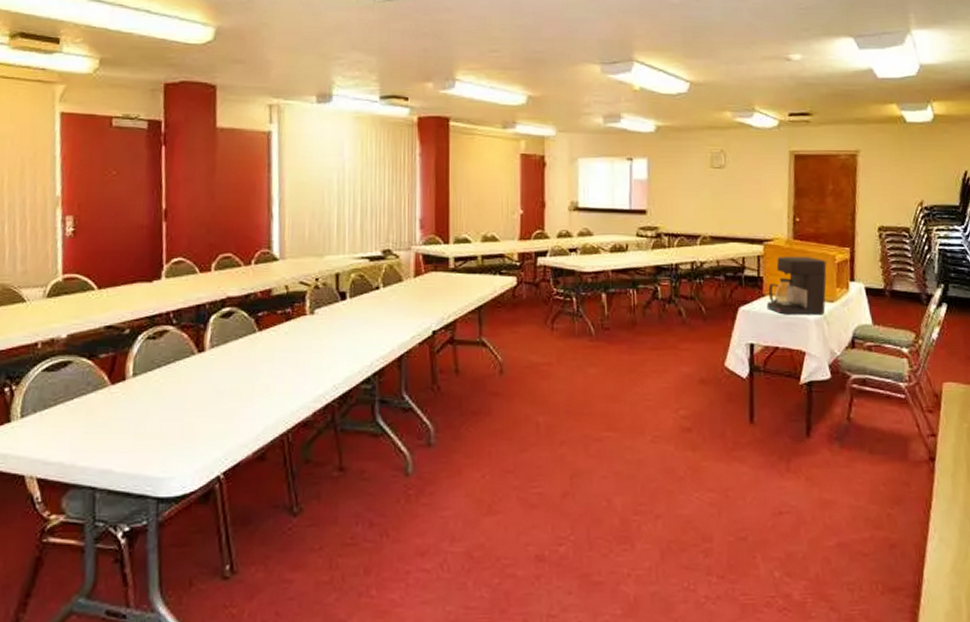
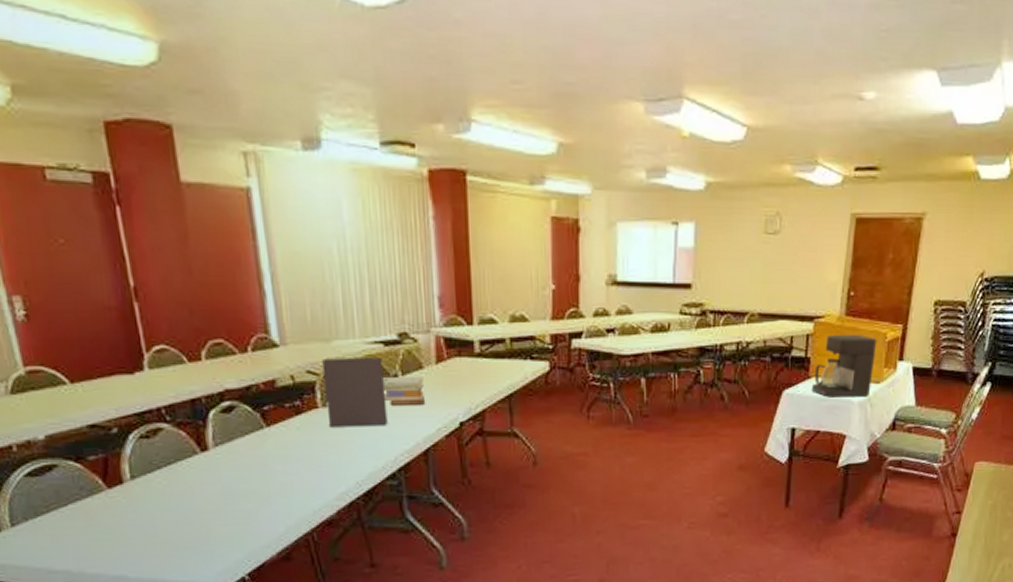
binder: none [313,271,368,333] -> present [322,358,388,428]
books: none [365,287,402,314] -> present [382,376,424,405]

